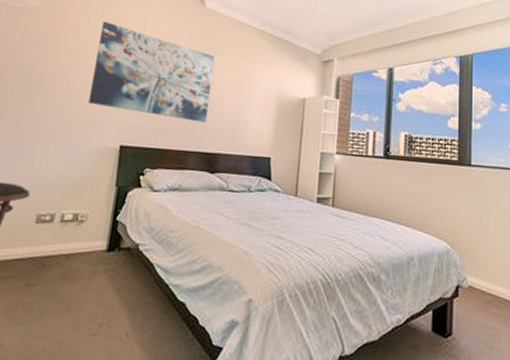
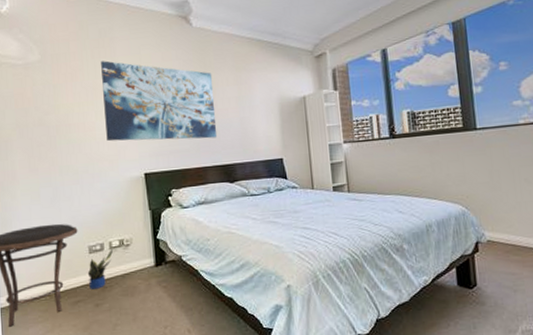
potted plant: none [25,223,65,266] -> present [87,249,114,289]

